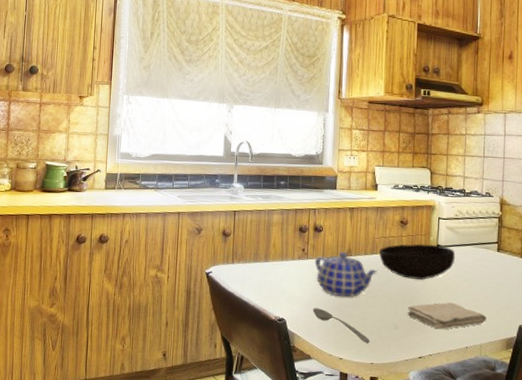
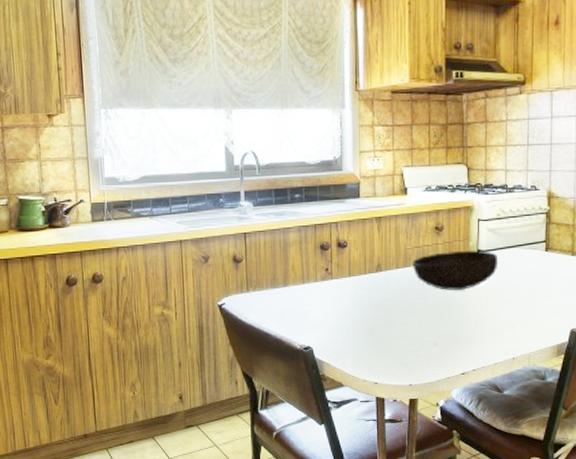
soupspoon: present [312,308,370,343] -> none [341,331,407,364]
teapot: present [315,252,378,297] -> none [340,268,412,317]
washcloth: present [407,302,486,330] -> none [447,312,535,342]

